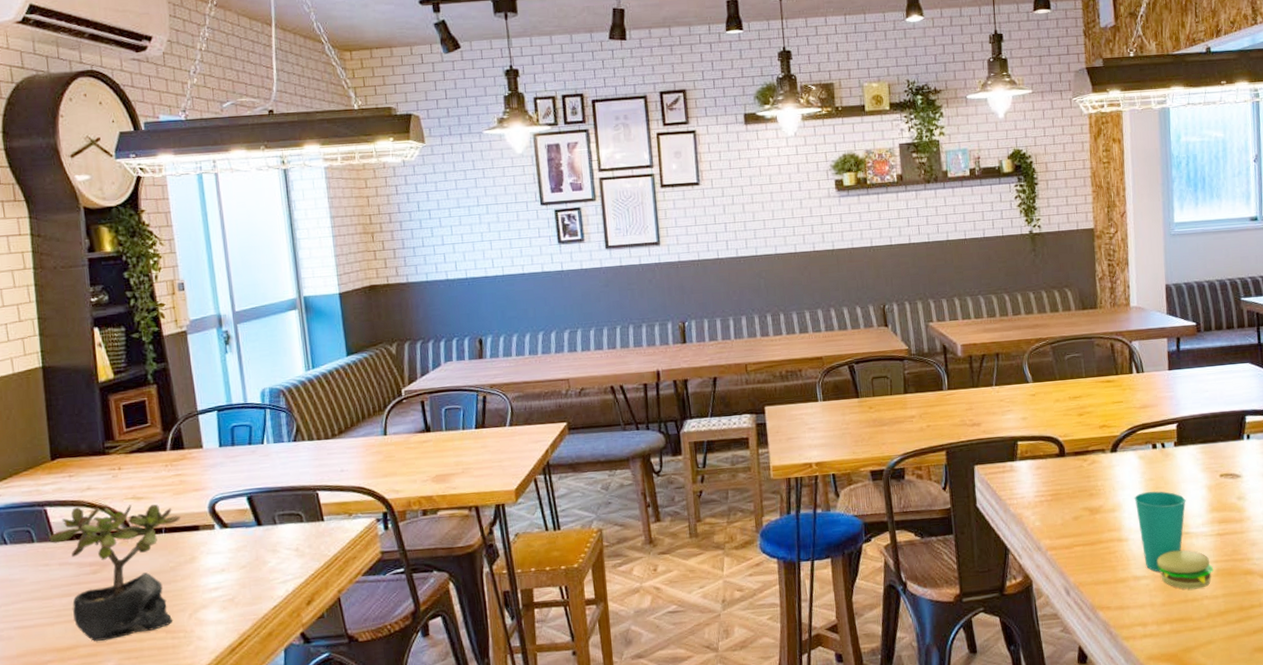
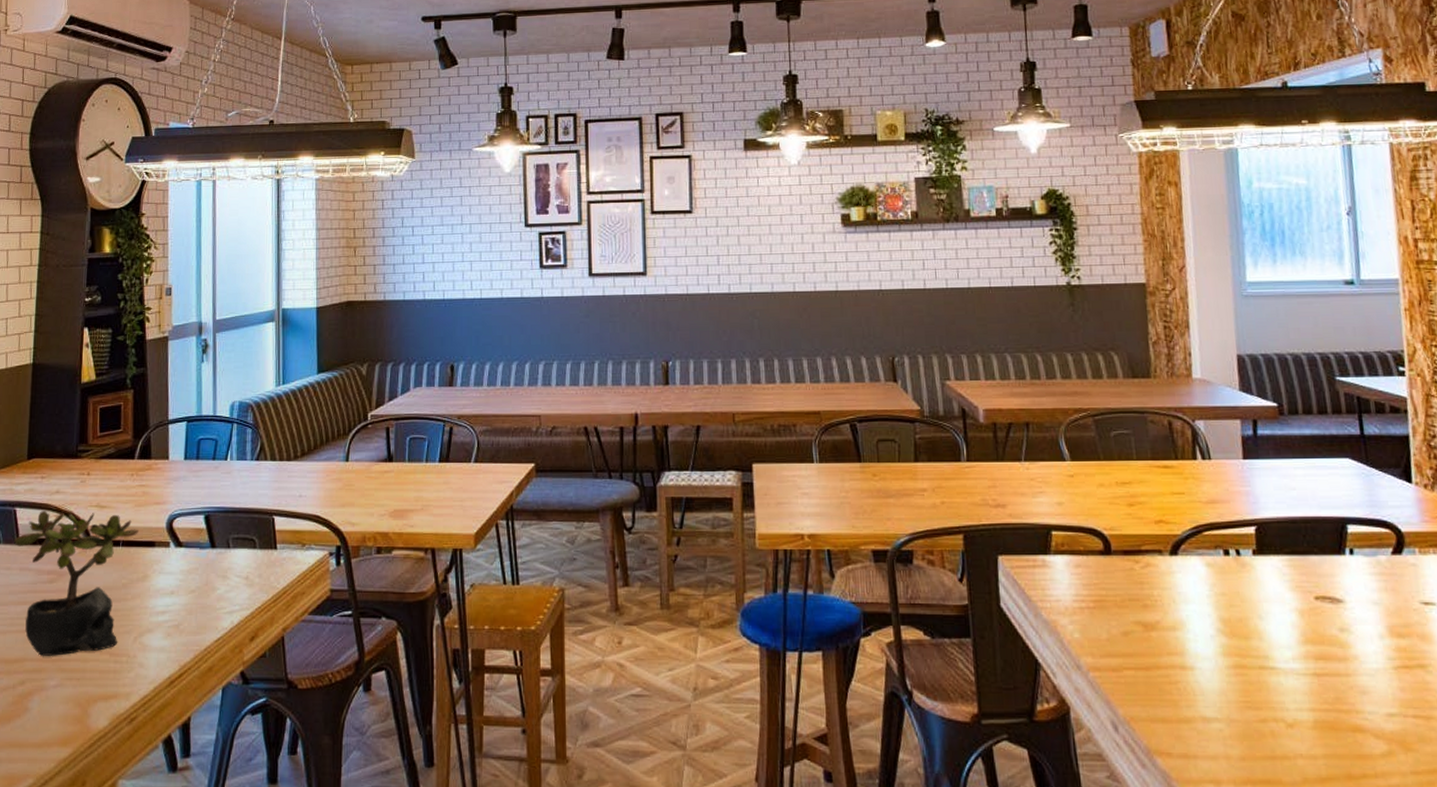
cup: present [1134,491,1213,590] -> none [1201,609,1309,743]

